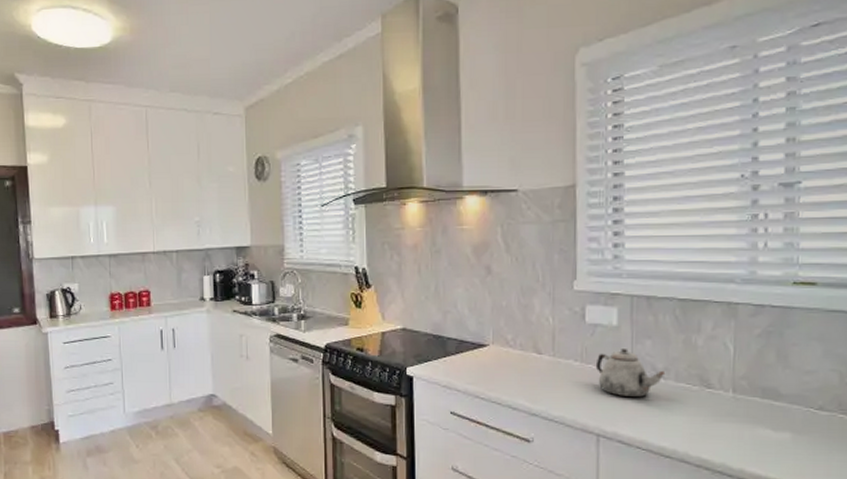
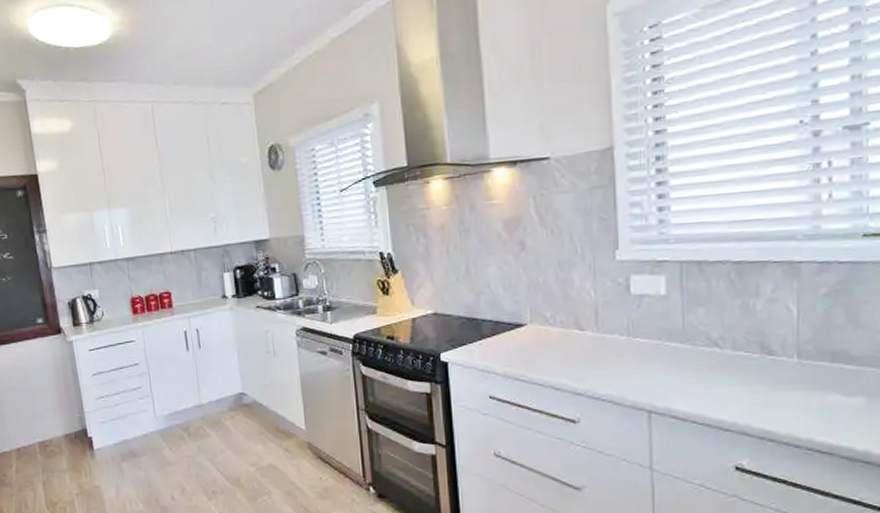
teapot: present [595,349,666,398] -> none [643,319,722,370]

